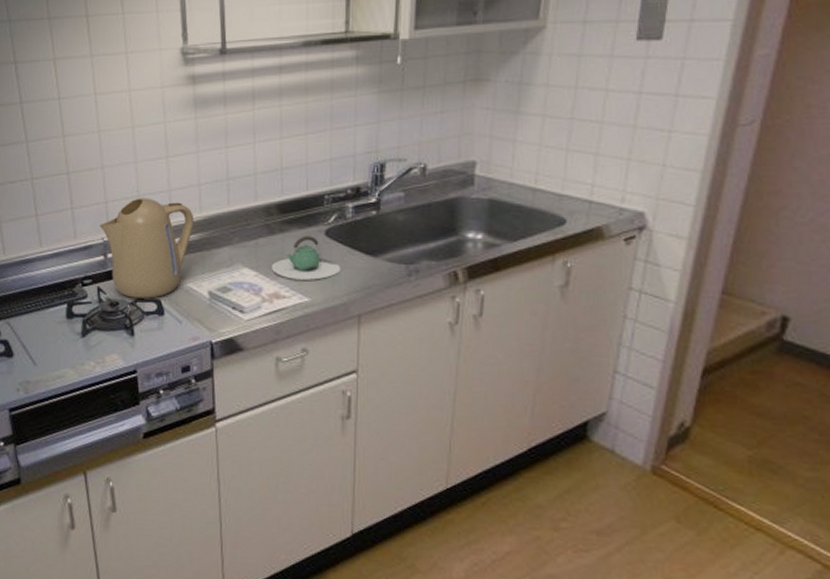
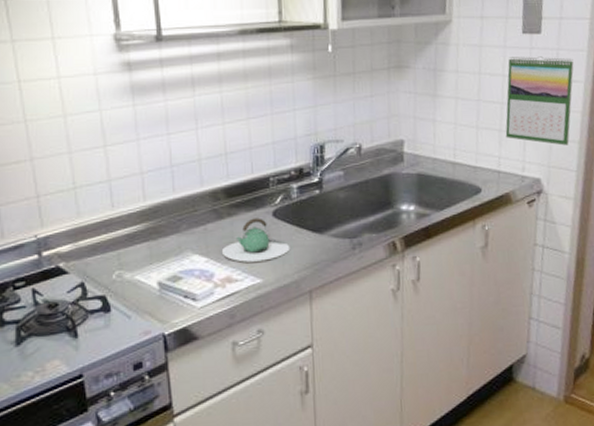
kettle: present [99,198,194,299] -> none [31,189,138,297]
calendar: none [603,67,704,174] -> present [505,56,574,146]

